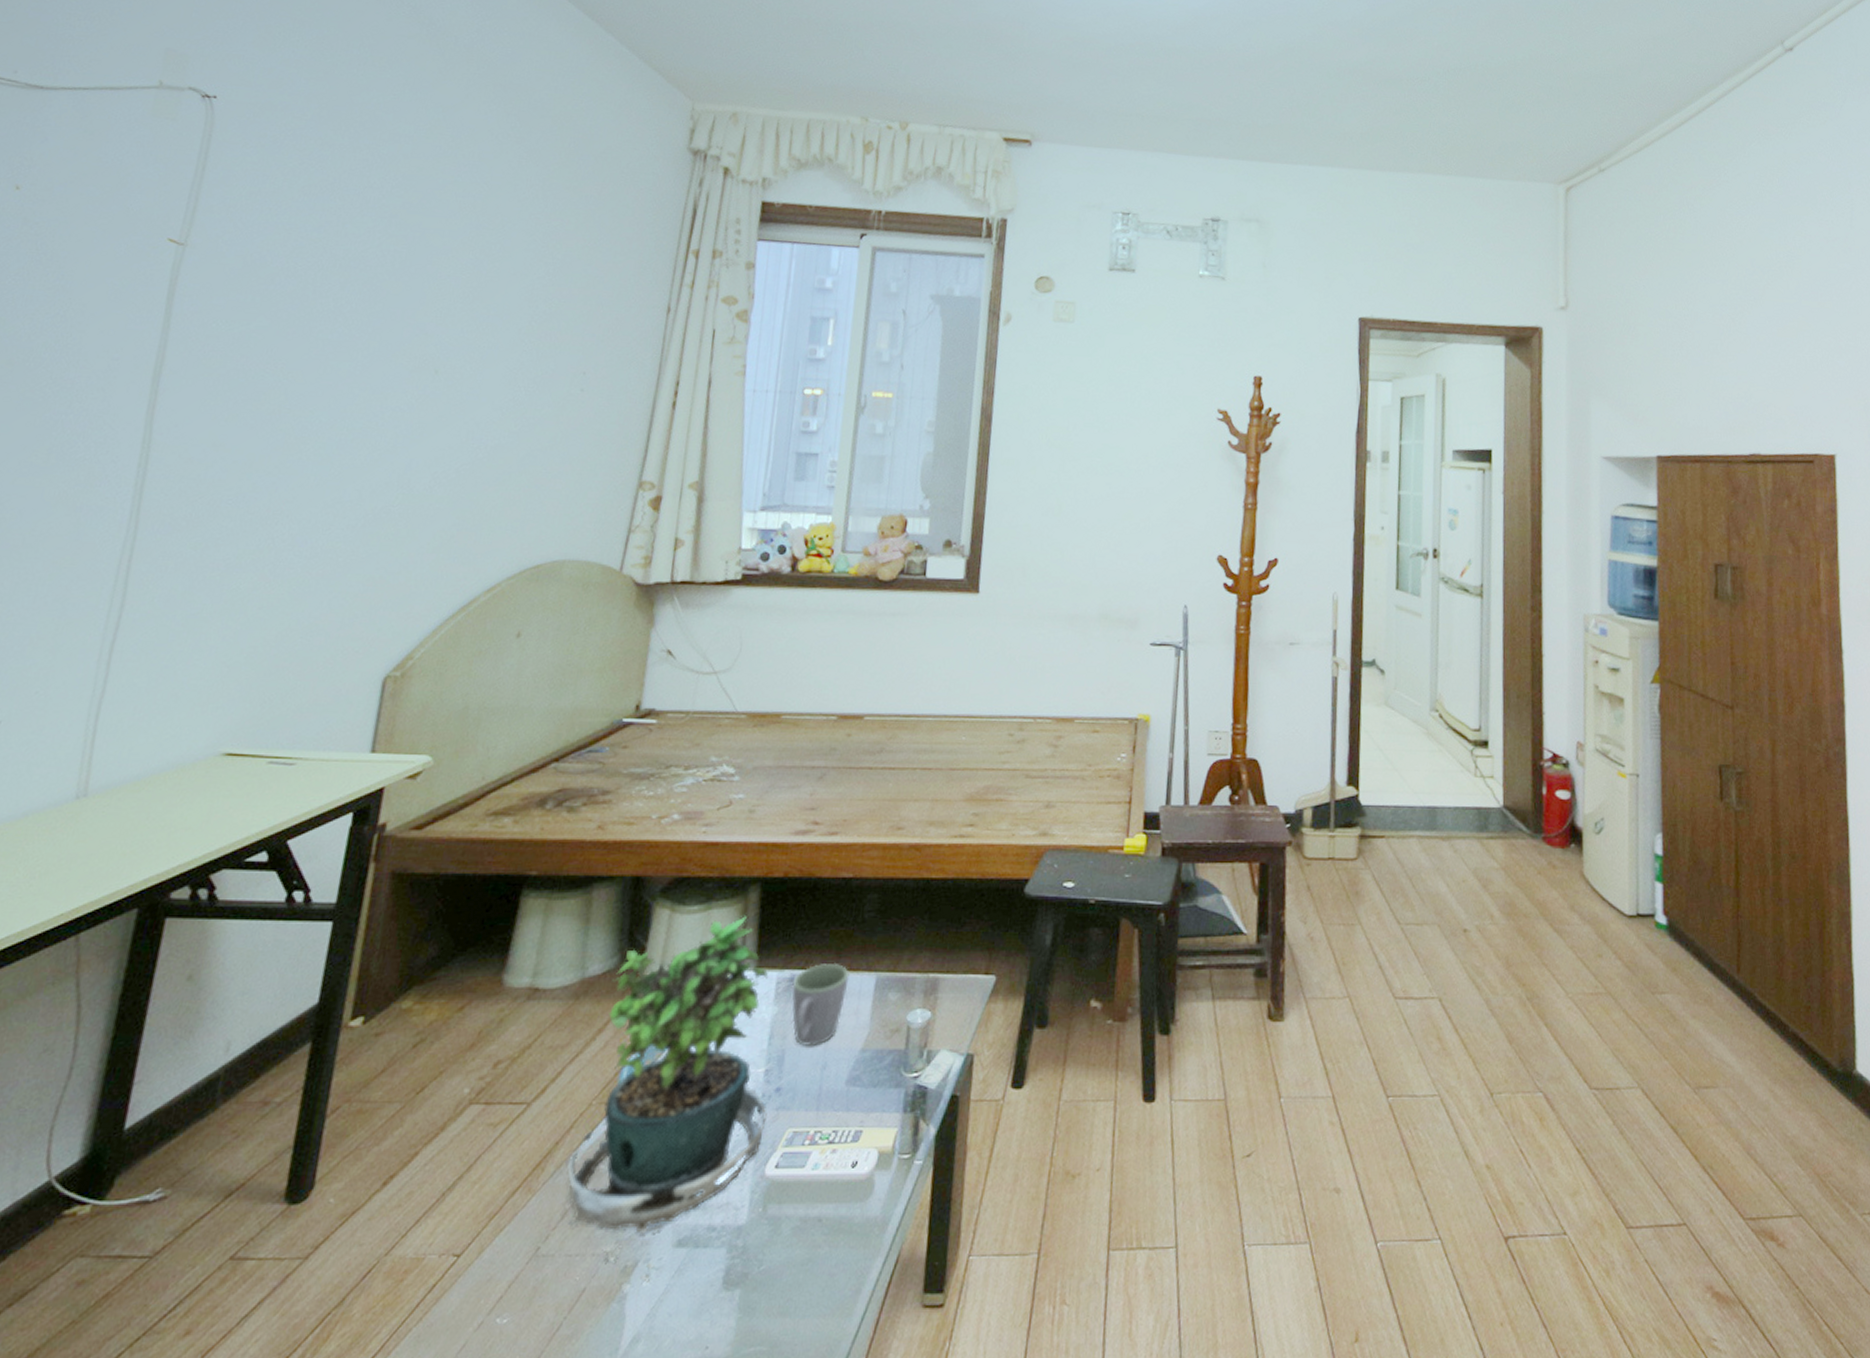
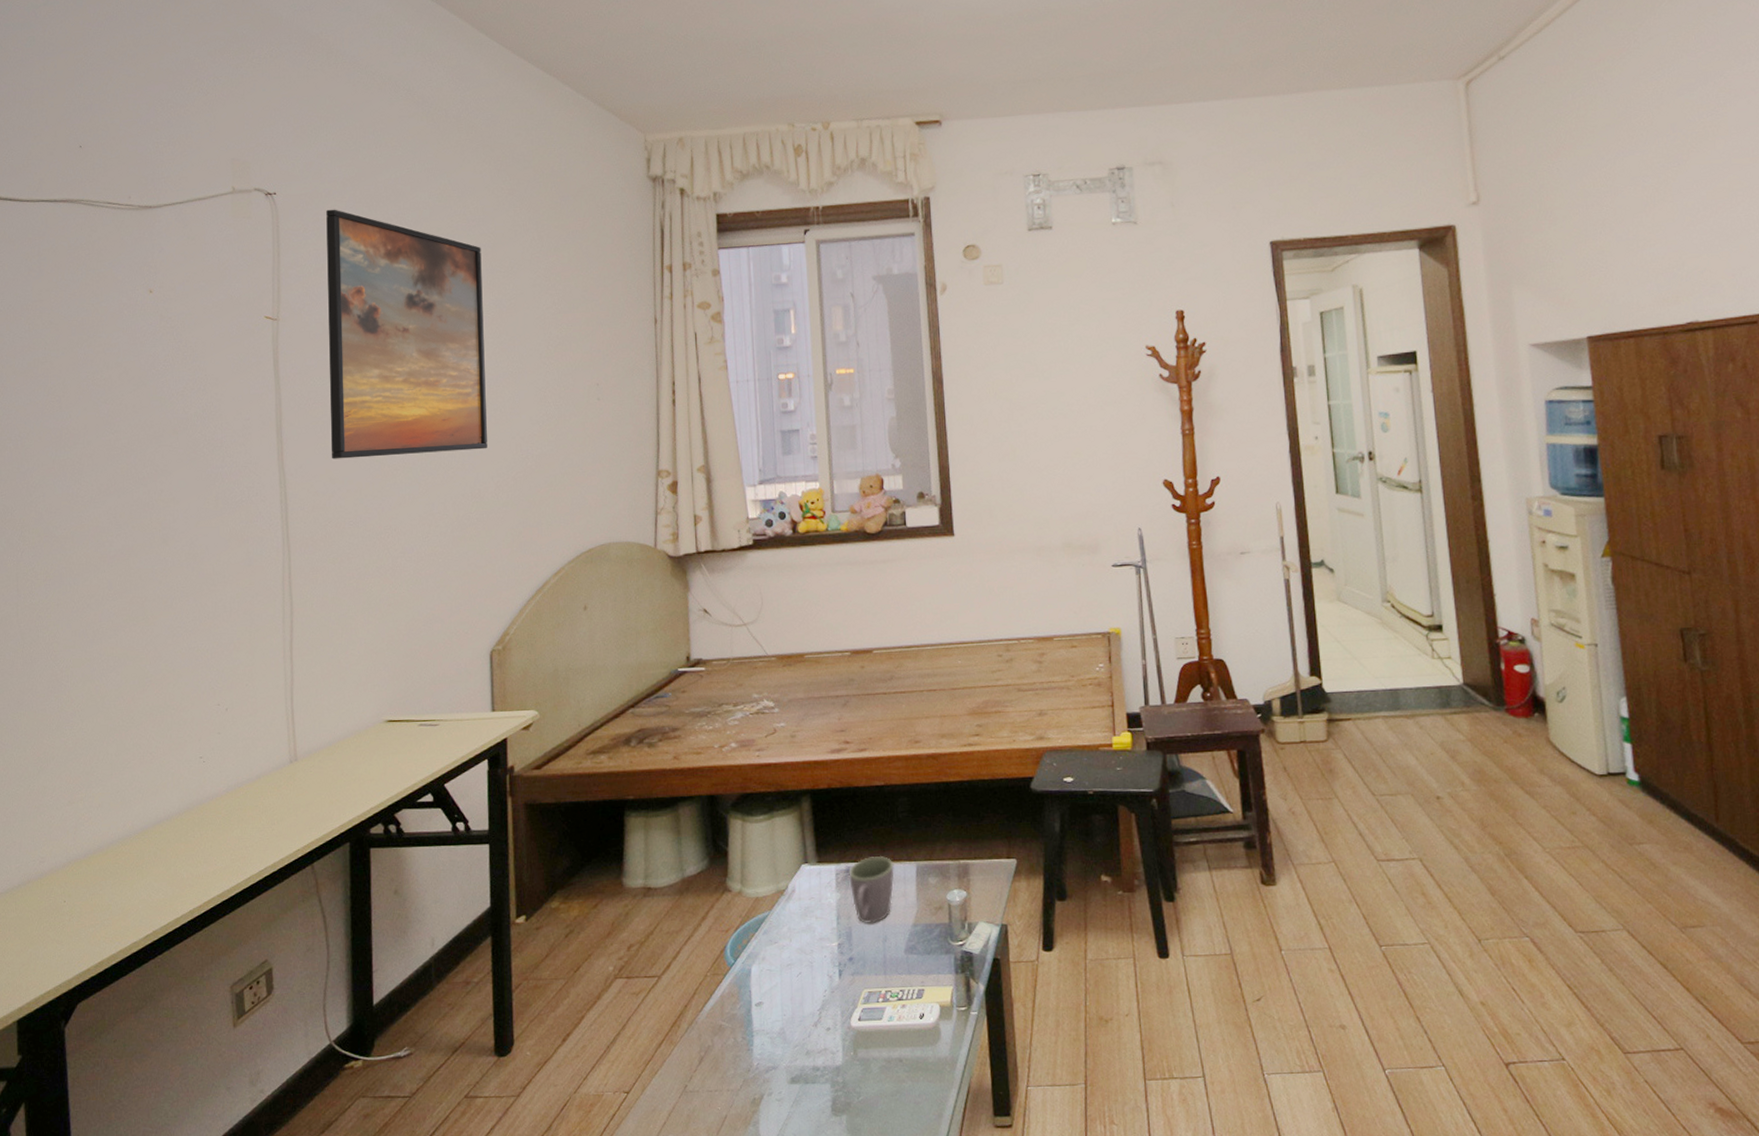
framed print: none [220,126,469,432] -> present [326,209,487,459]
potted plant: present [567,916,769,1290] -> none [697,822,845,1117]

